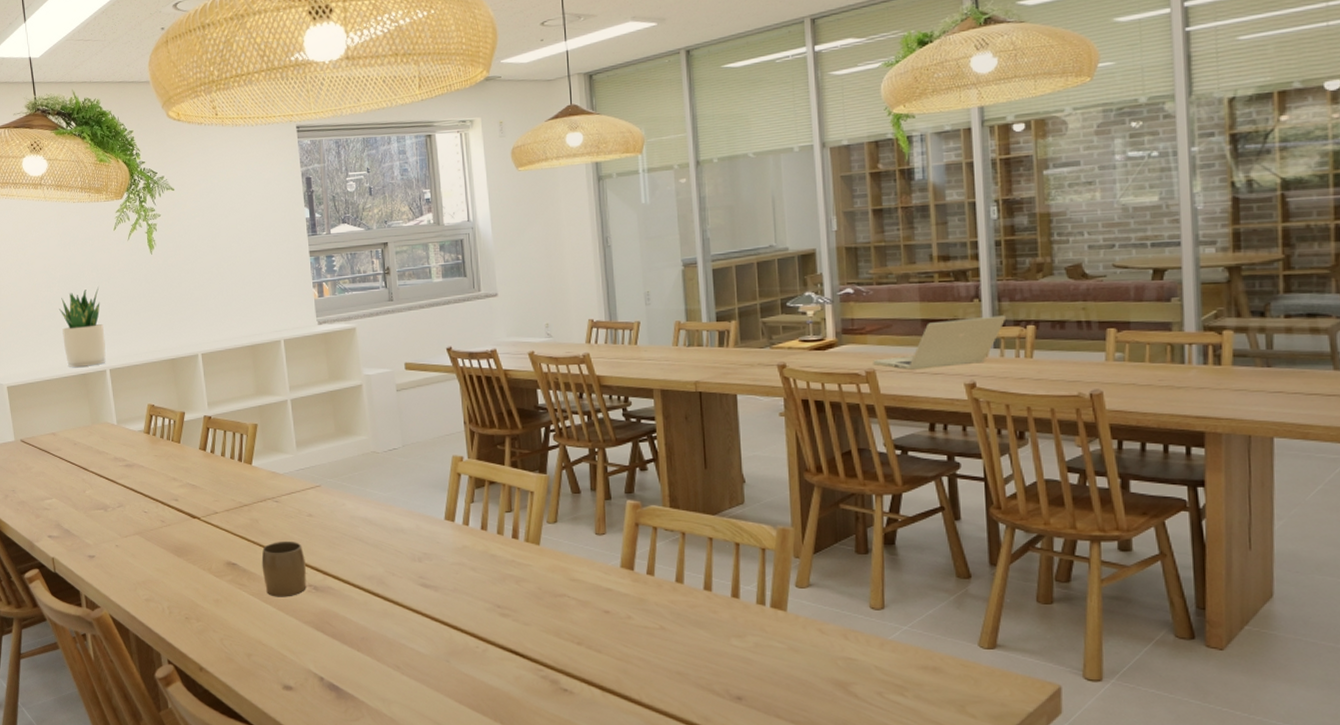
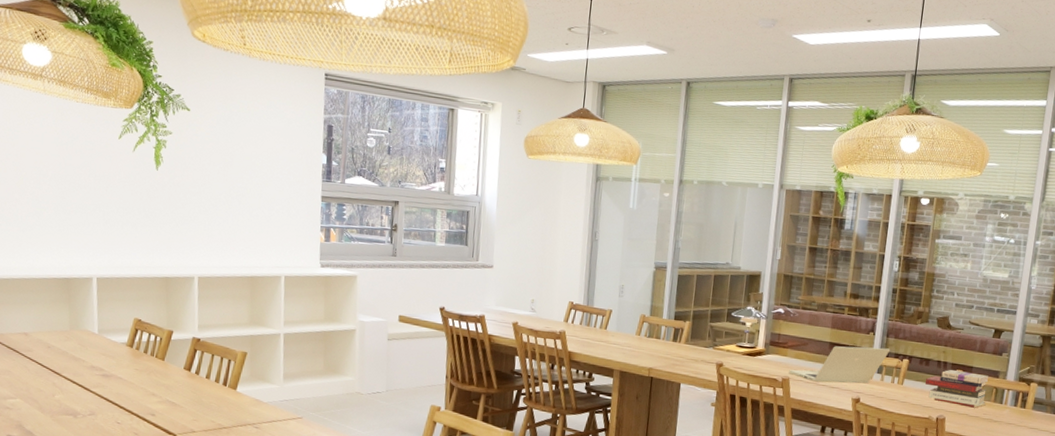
planter: present [59,287,106,368] -> none [47,193,96,272]
books: none [1063,329,1159,375] -> present [925,369,989,408]

